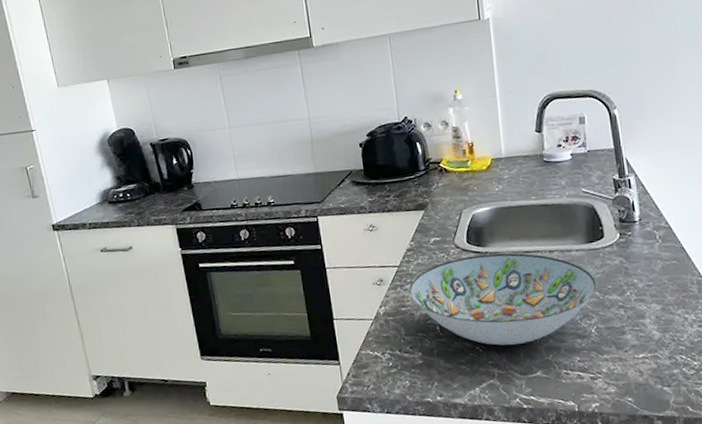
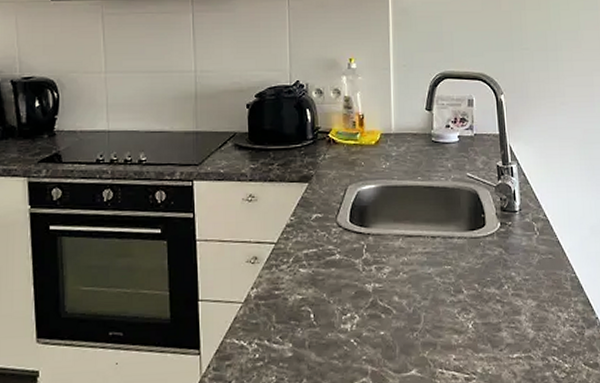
decorative bowl: present [409,253,597,346] -> none [285,235,476,339]

